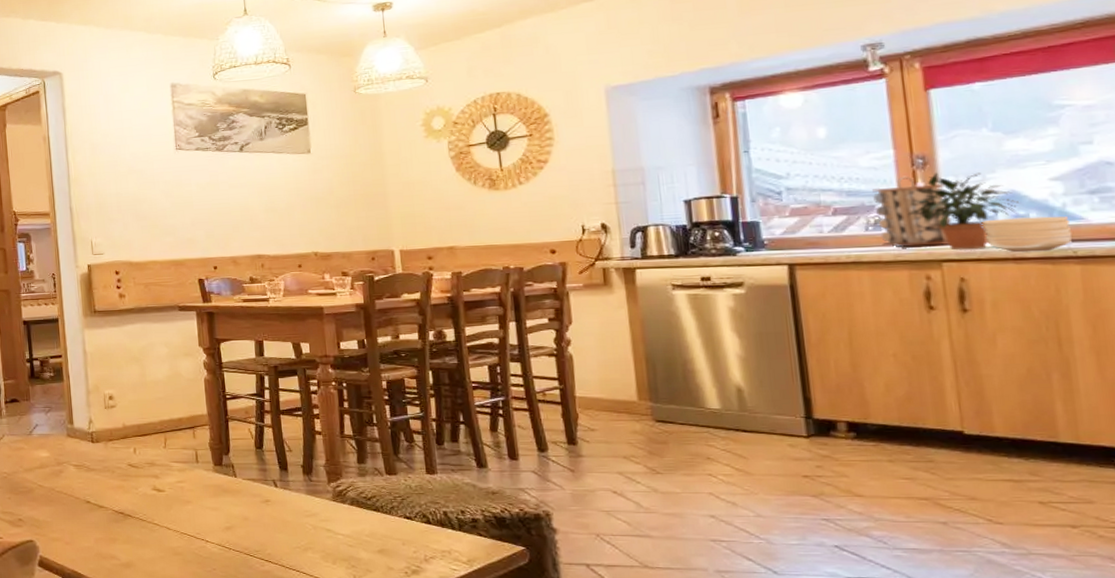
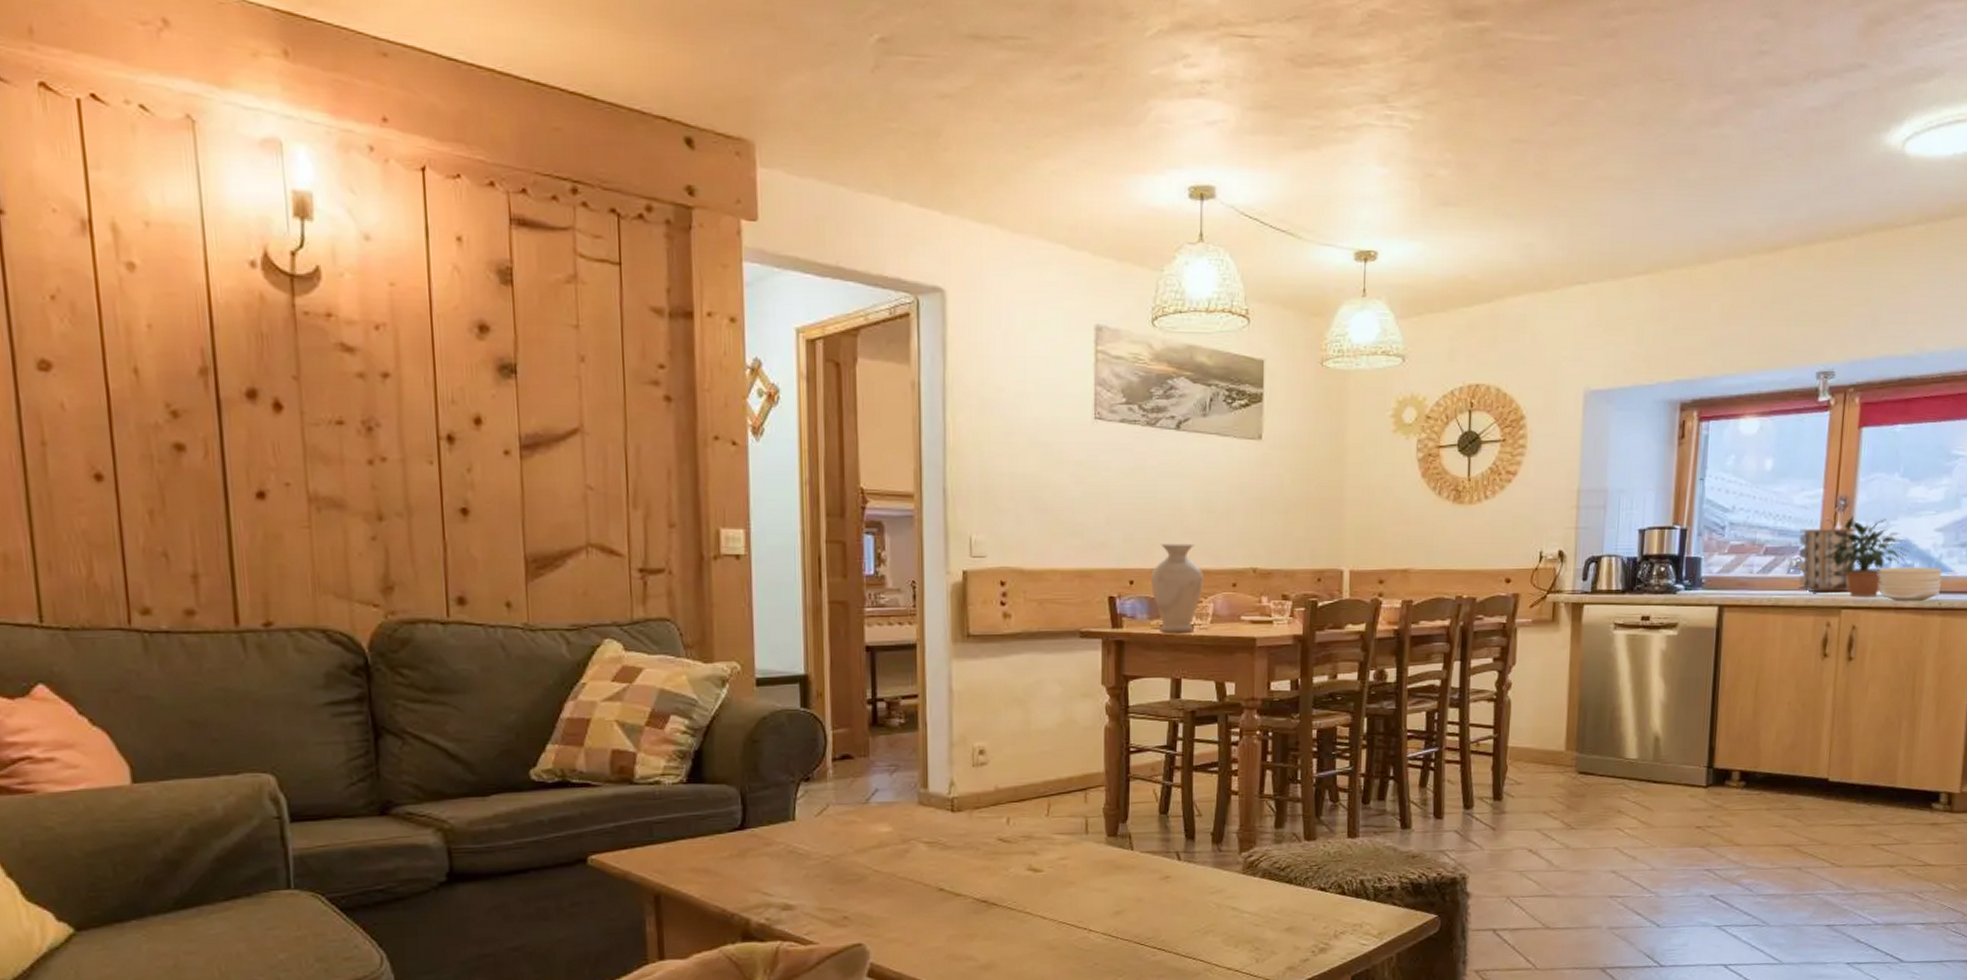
vase: none [230,235,274,307] -> present [1151,542,1204,635]

